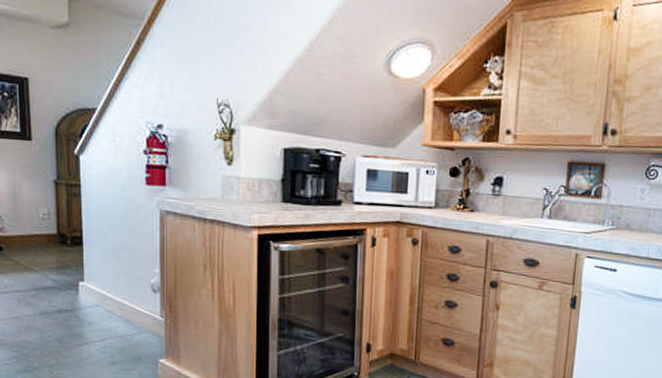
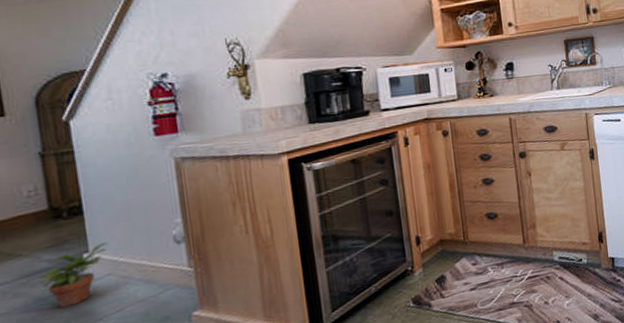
potted plant: none [45,275,98,325] -> present [38,242,107,308]

